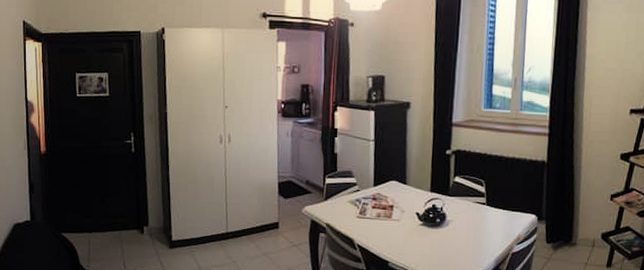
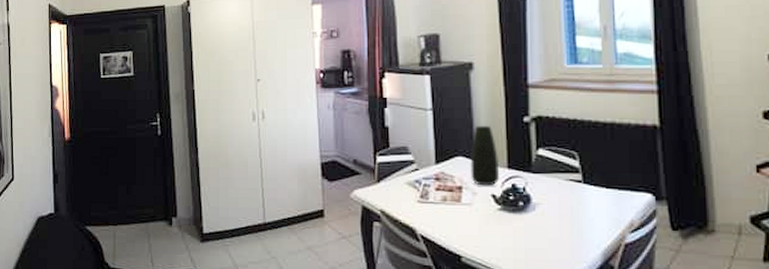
vase: none [401,156,424,206] -> present [470,126,499,186]

